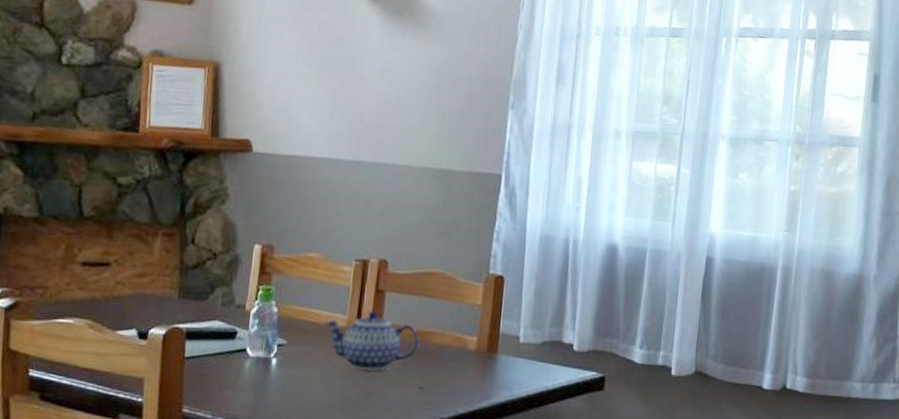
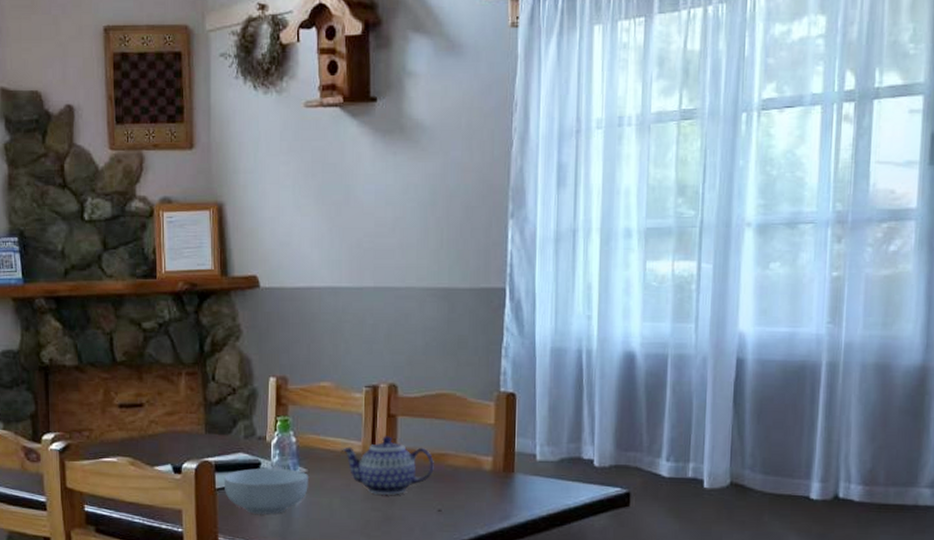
cereal bowl: none [194,337,288,386] -> present [223,468,308,514]

